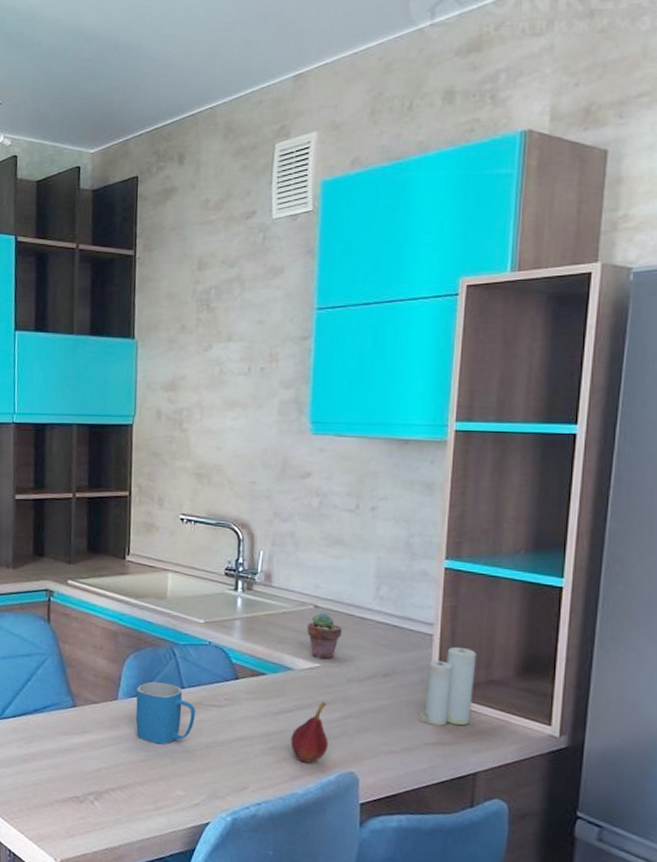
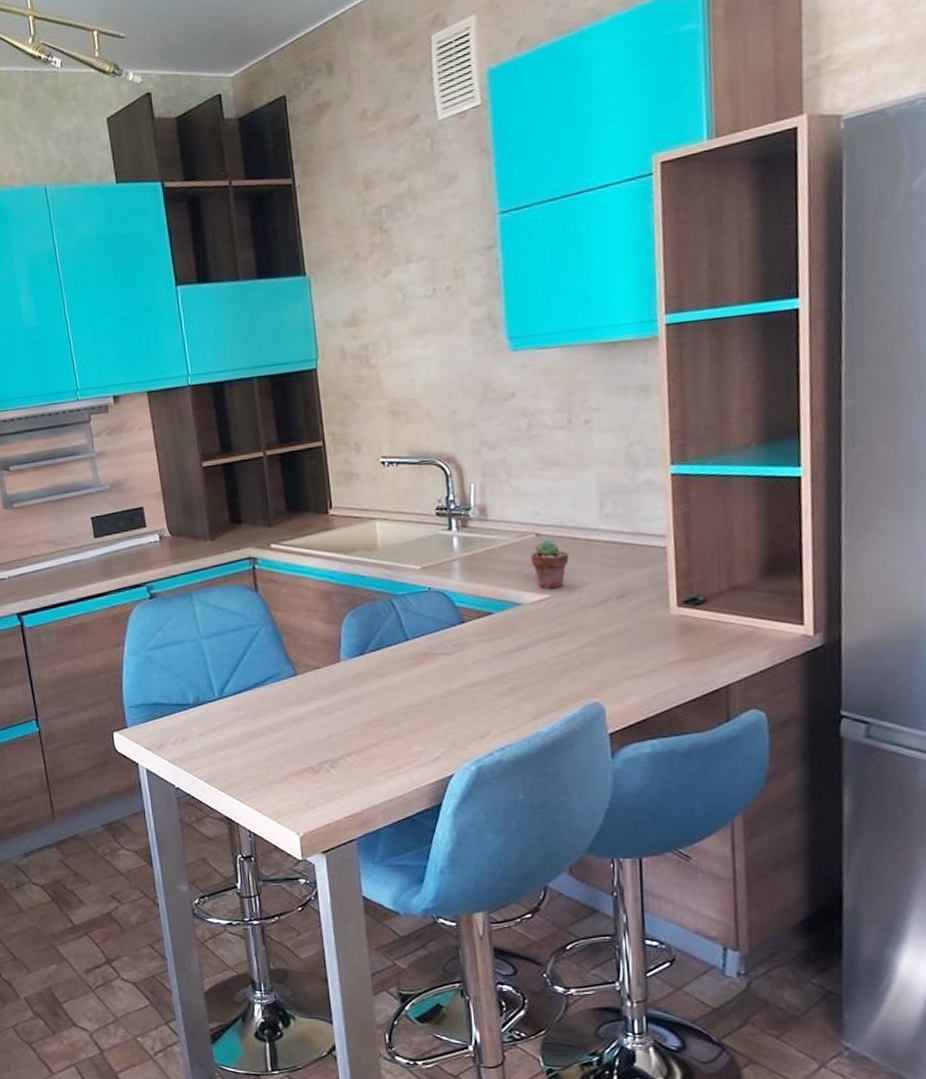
mug: present [135,682,195,745] -> none [359,637,424,702]
fruit: present [290,702,328,763] -> none [527,633,569,699]
candle: present [419,641,476,726] -> none [662,549,717,642]

